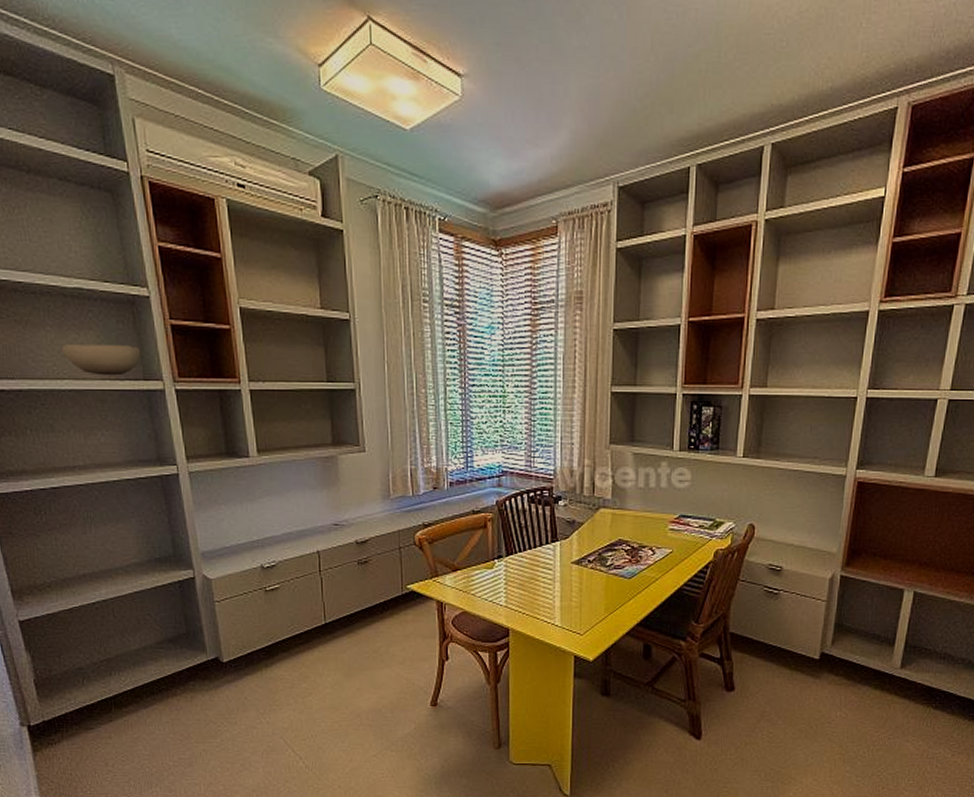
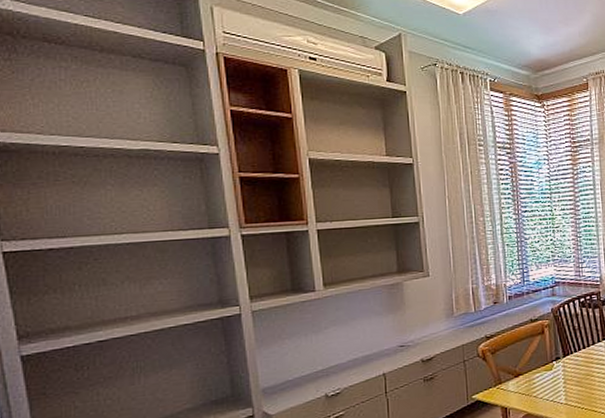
decorative bowl: present [61,345,141,376] -> none [121,198,207,228]

